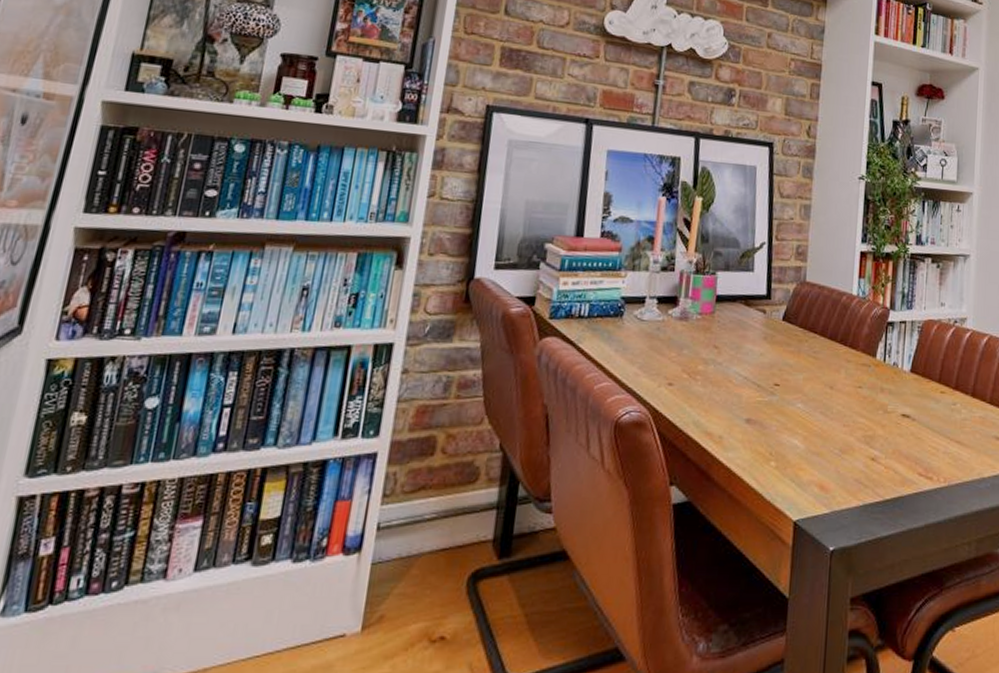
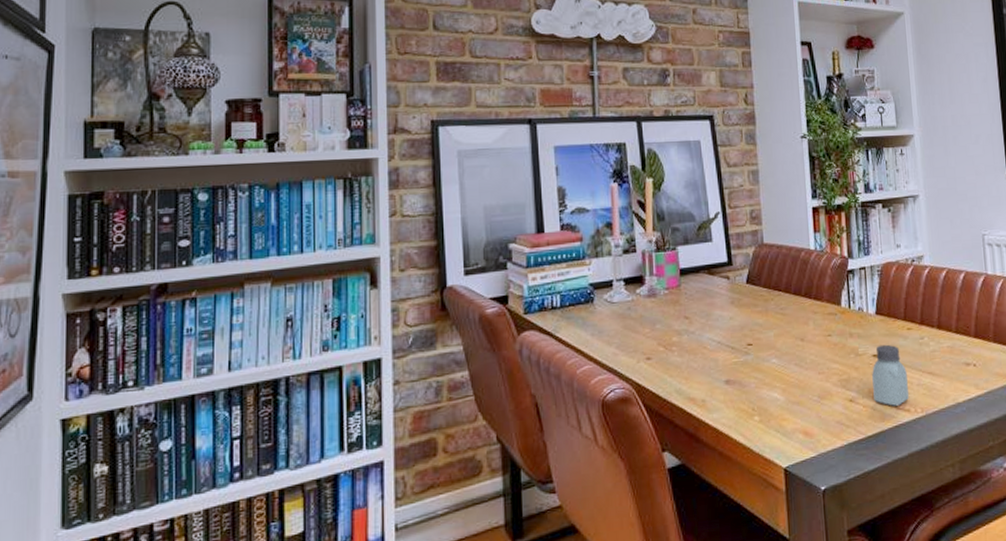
saltshaker: none [897,404,934,472] -> present [872,344,909,406]

